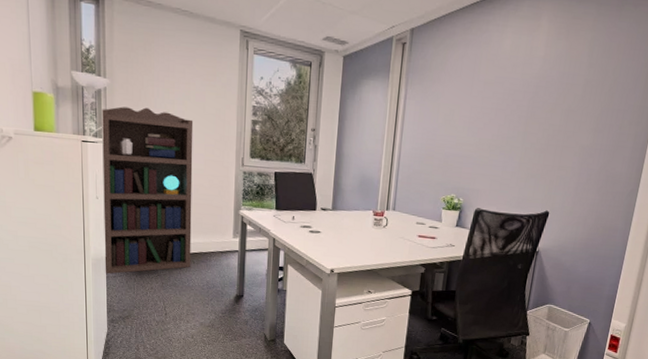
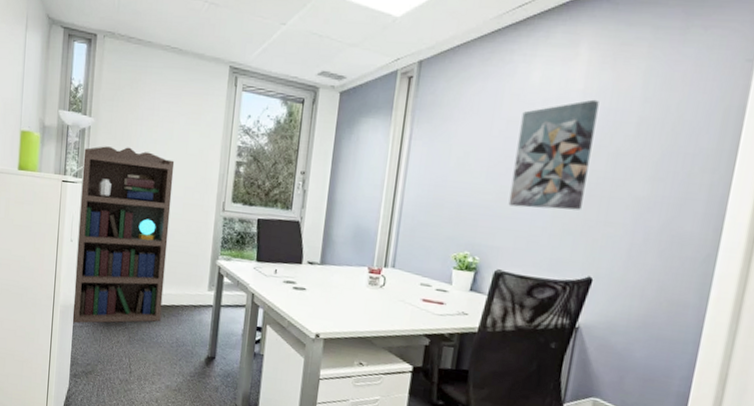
wall art: none [486,64,556,157] -> present [508,99,599,210]

